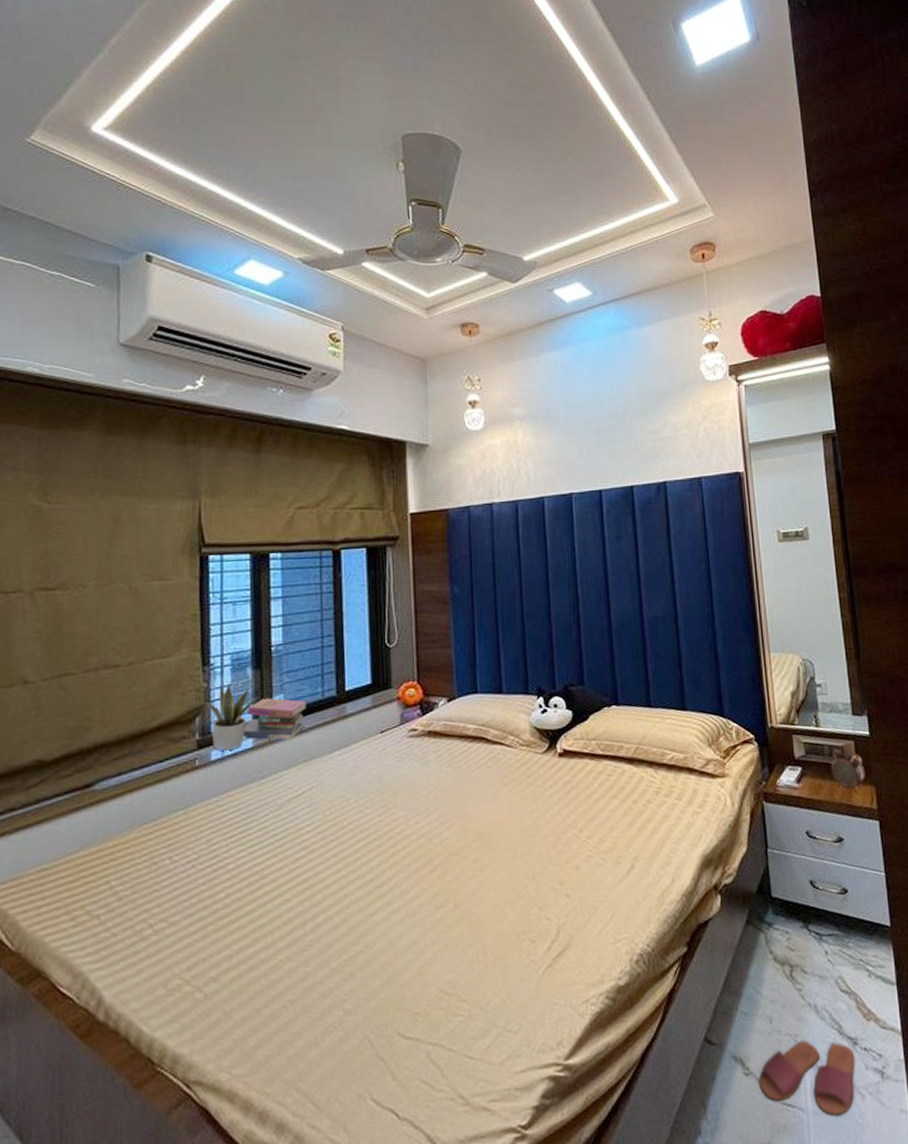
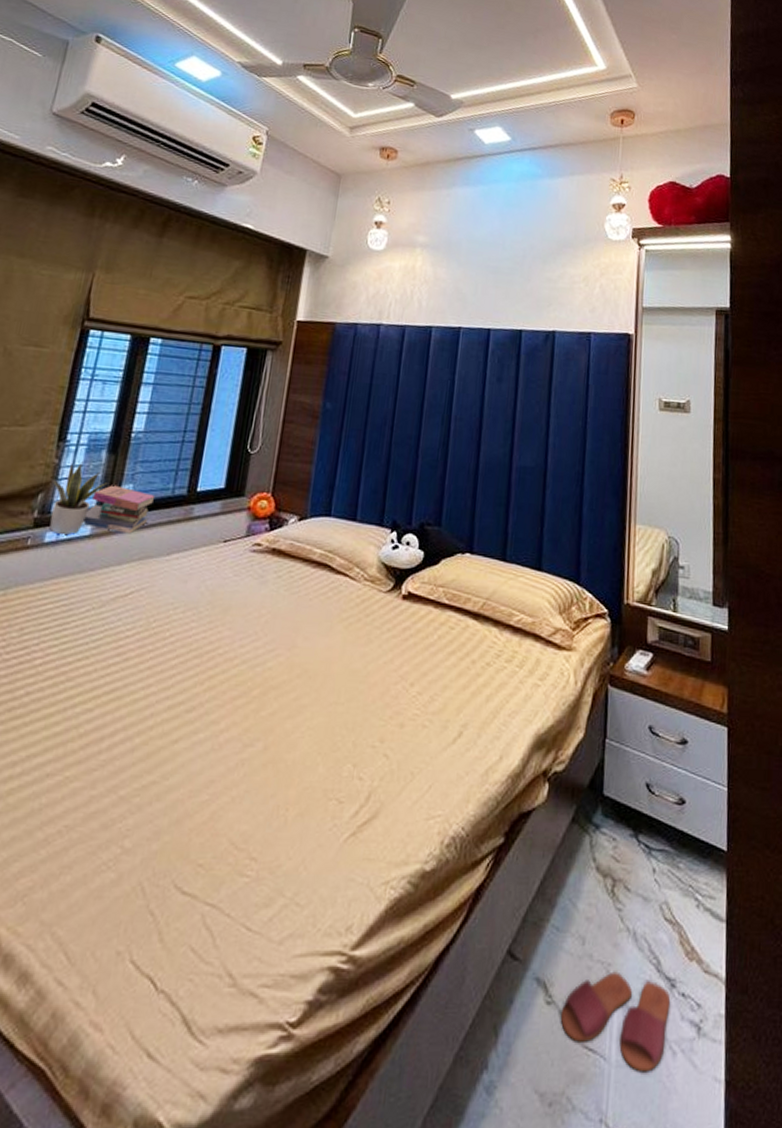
alarm clock: present [830,745,866,793] -> none [683,636,719,692]

